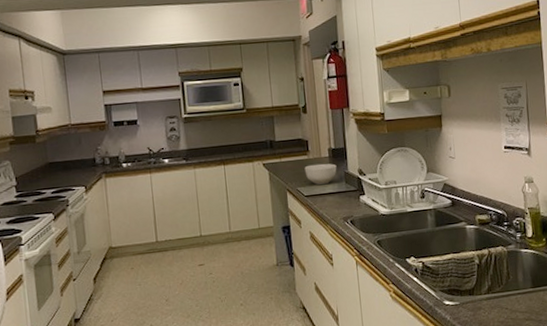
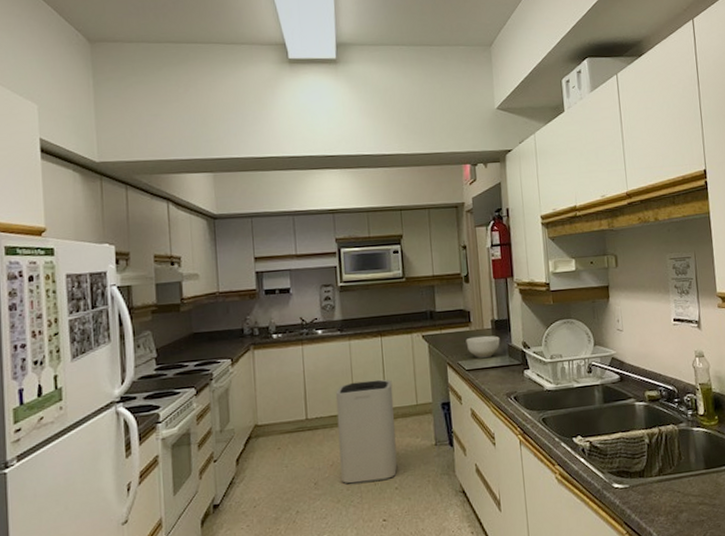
trash can: none [183,204,242,301] -> present [335,379,398,484]

